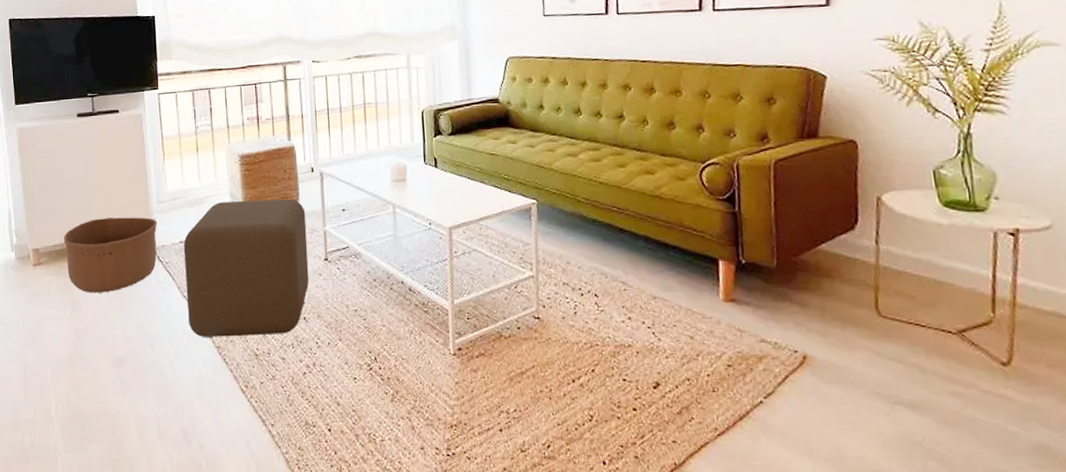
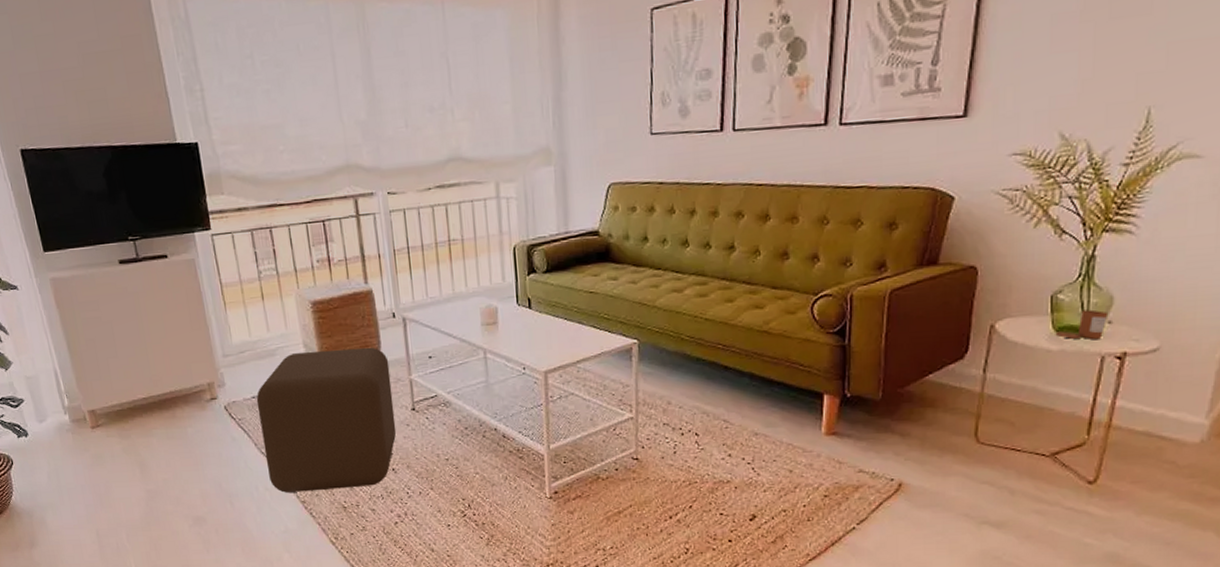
basket: present [63,217,158,293] -> none [121,372,229,454]
candle: none [943,185,993,216] -> present [1055,309,1107,340]

